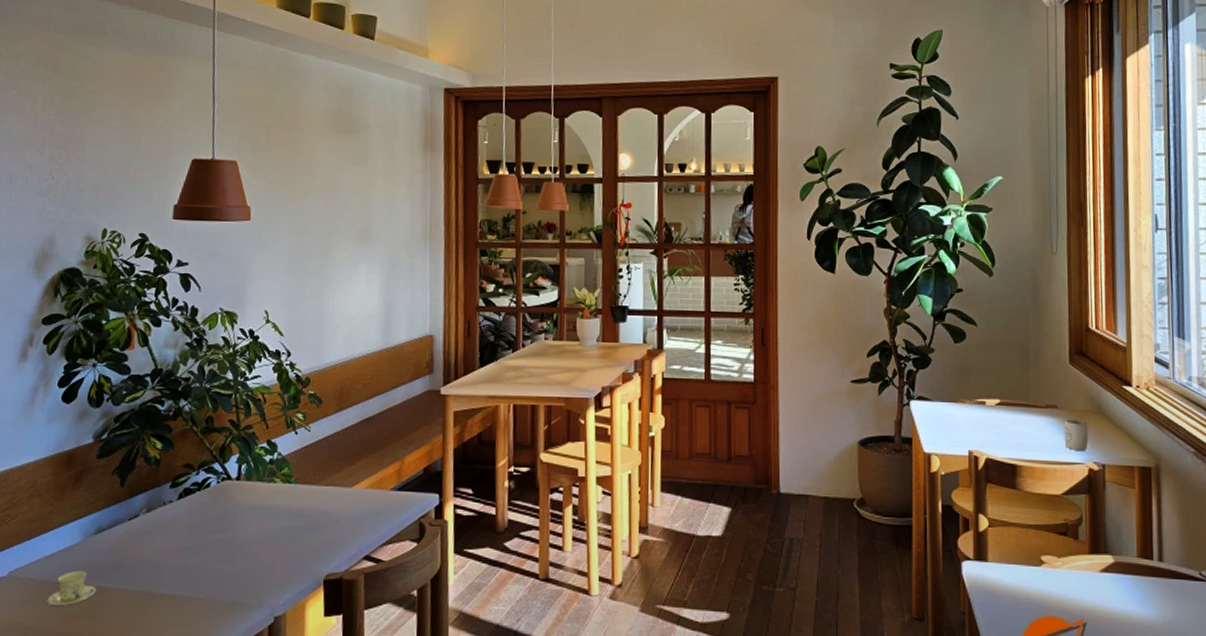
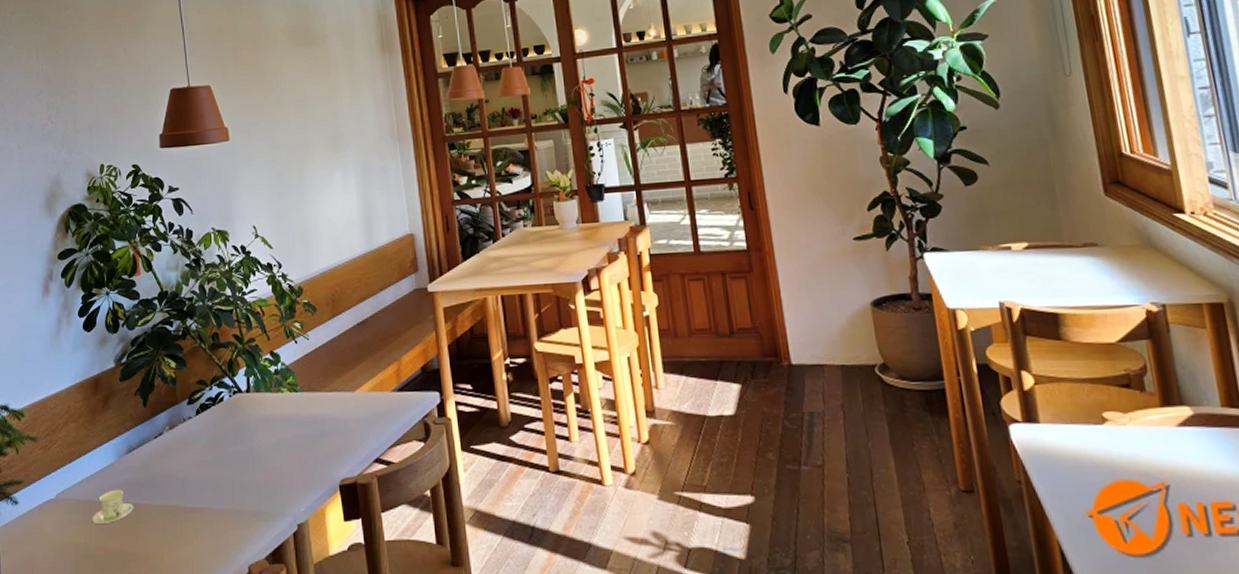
mug: present [1064,419,1088,450] -> none [1108,256,1141,291]

